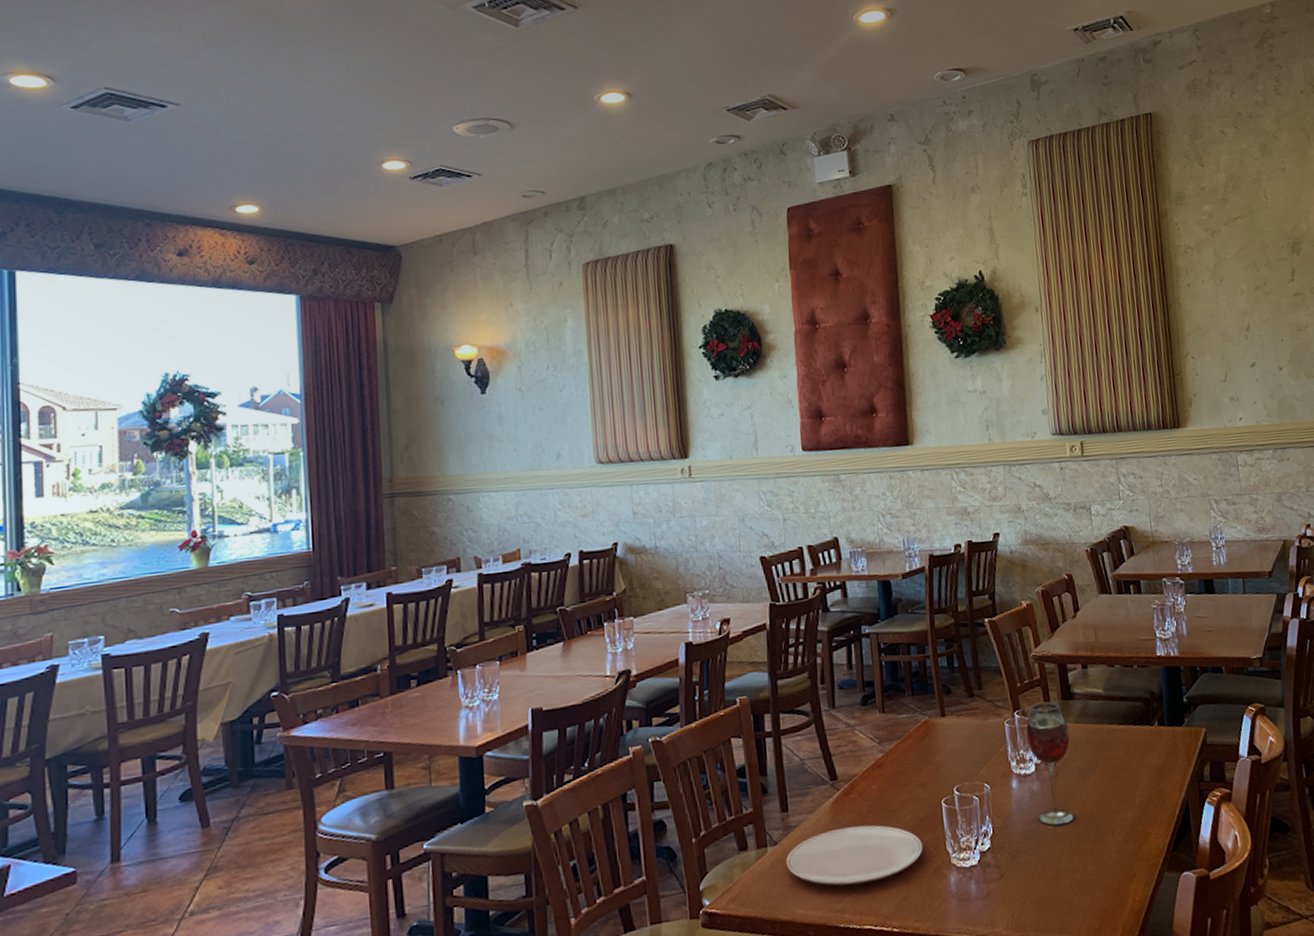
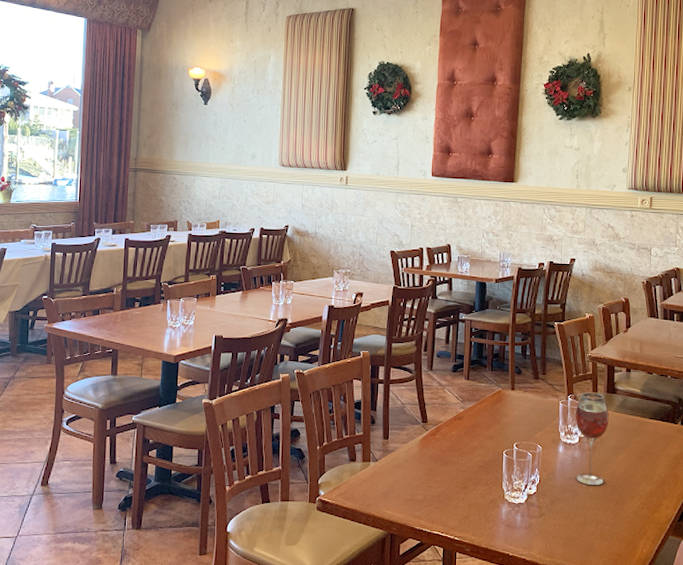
plate: present [785,825,923,886] -> none [382,458,485,501]

